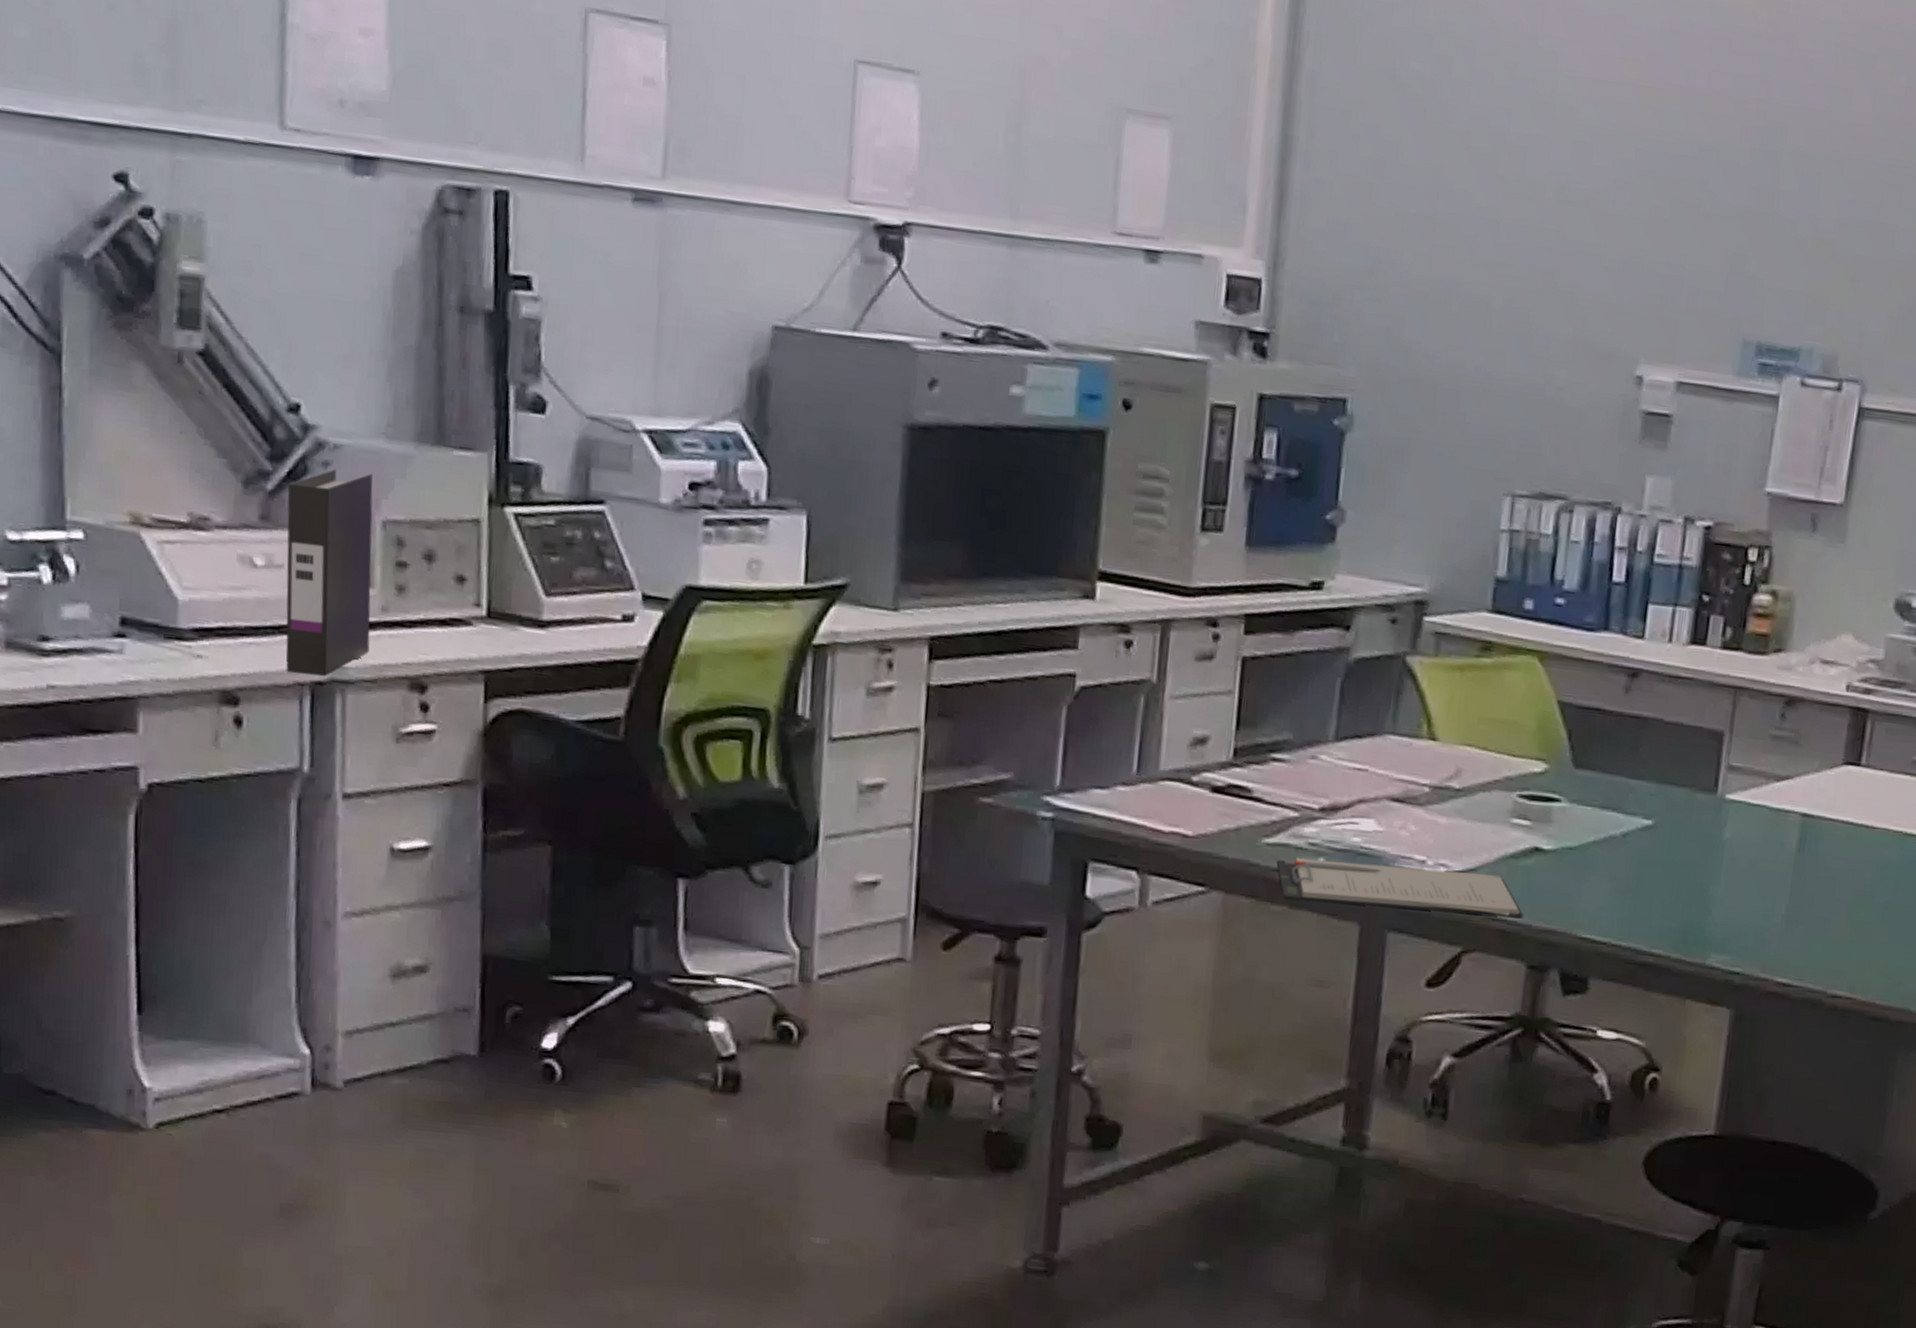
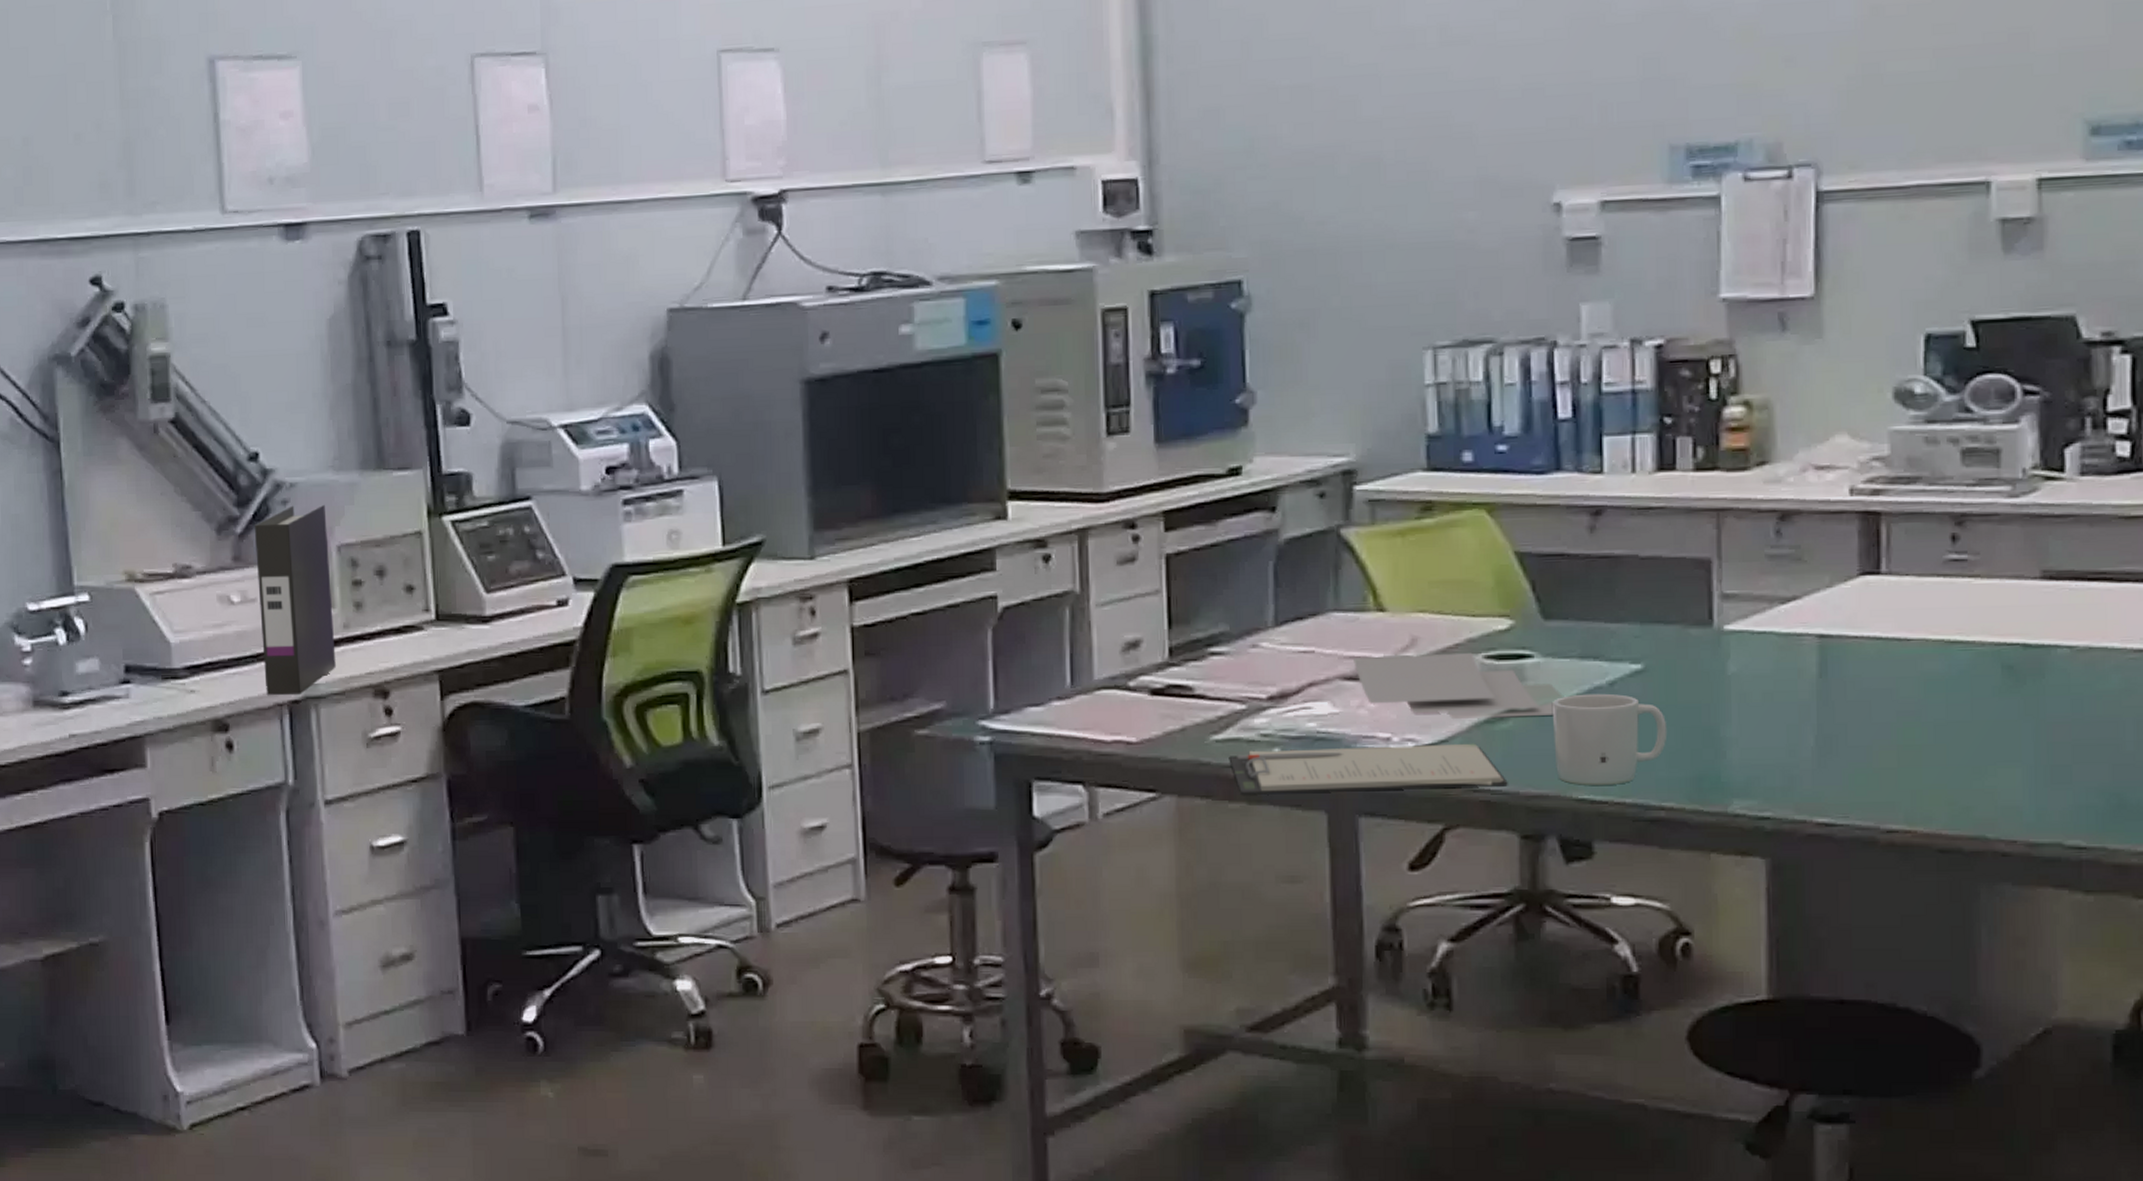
papers: none [1402,781,1583,858] -> present [1353,652,1565,720]
mug: none [1566,841,1666,929] -> present [1551,693,1668,786]

